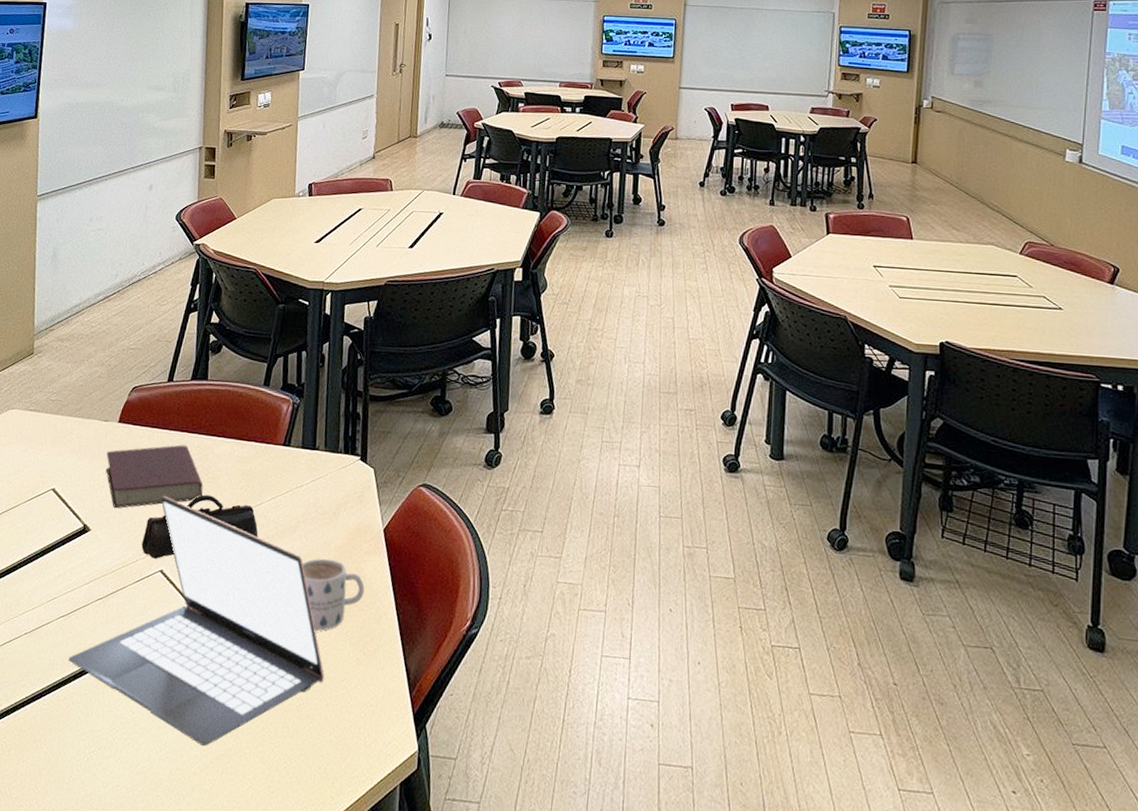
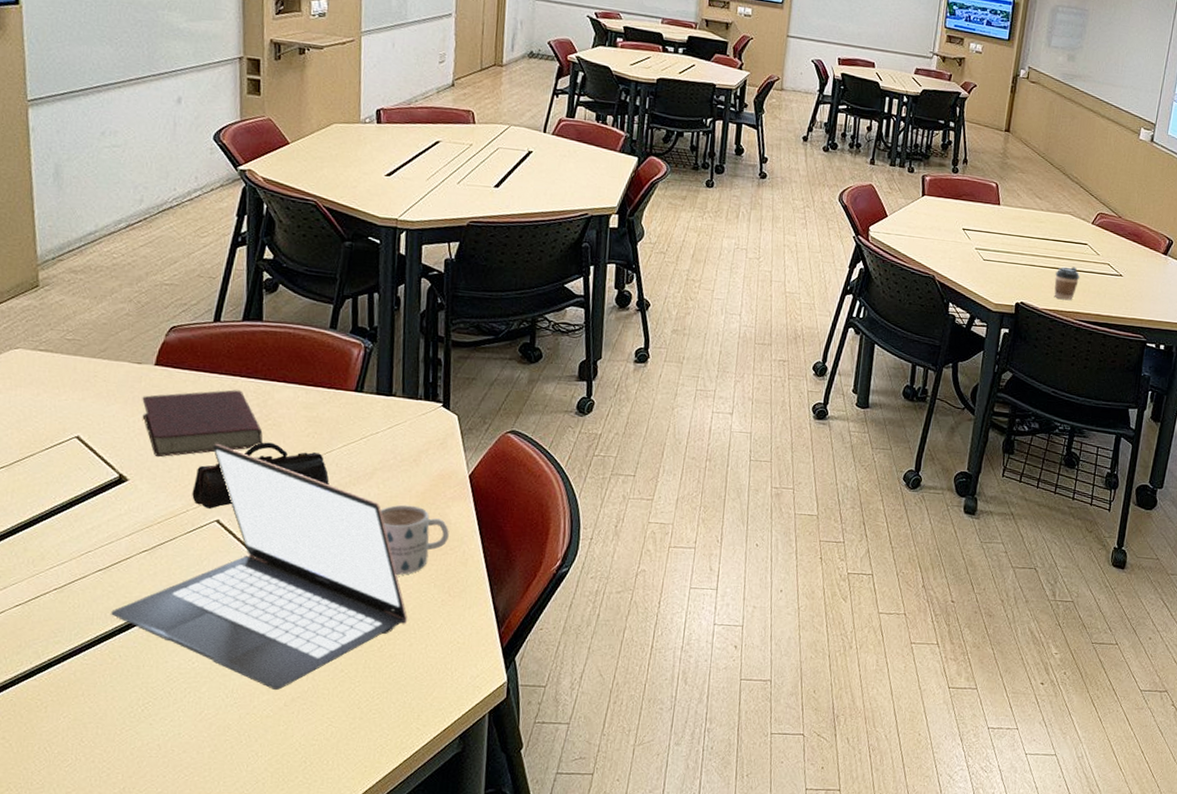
coffee cup: none [982,301,1012,339] -> present [1054,266,1081,301]

